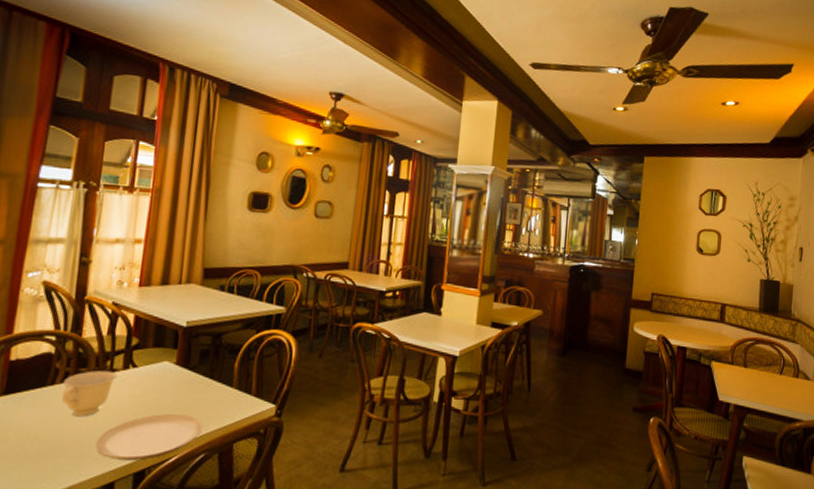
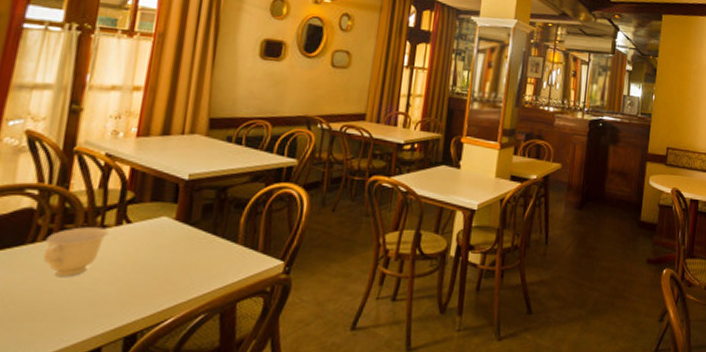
plate: present [95,414,202,460] -> none [80,273,203,323]

